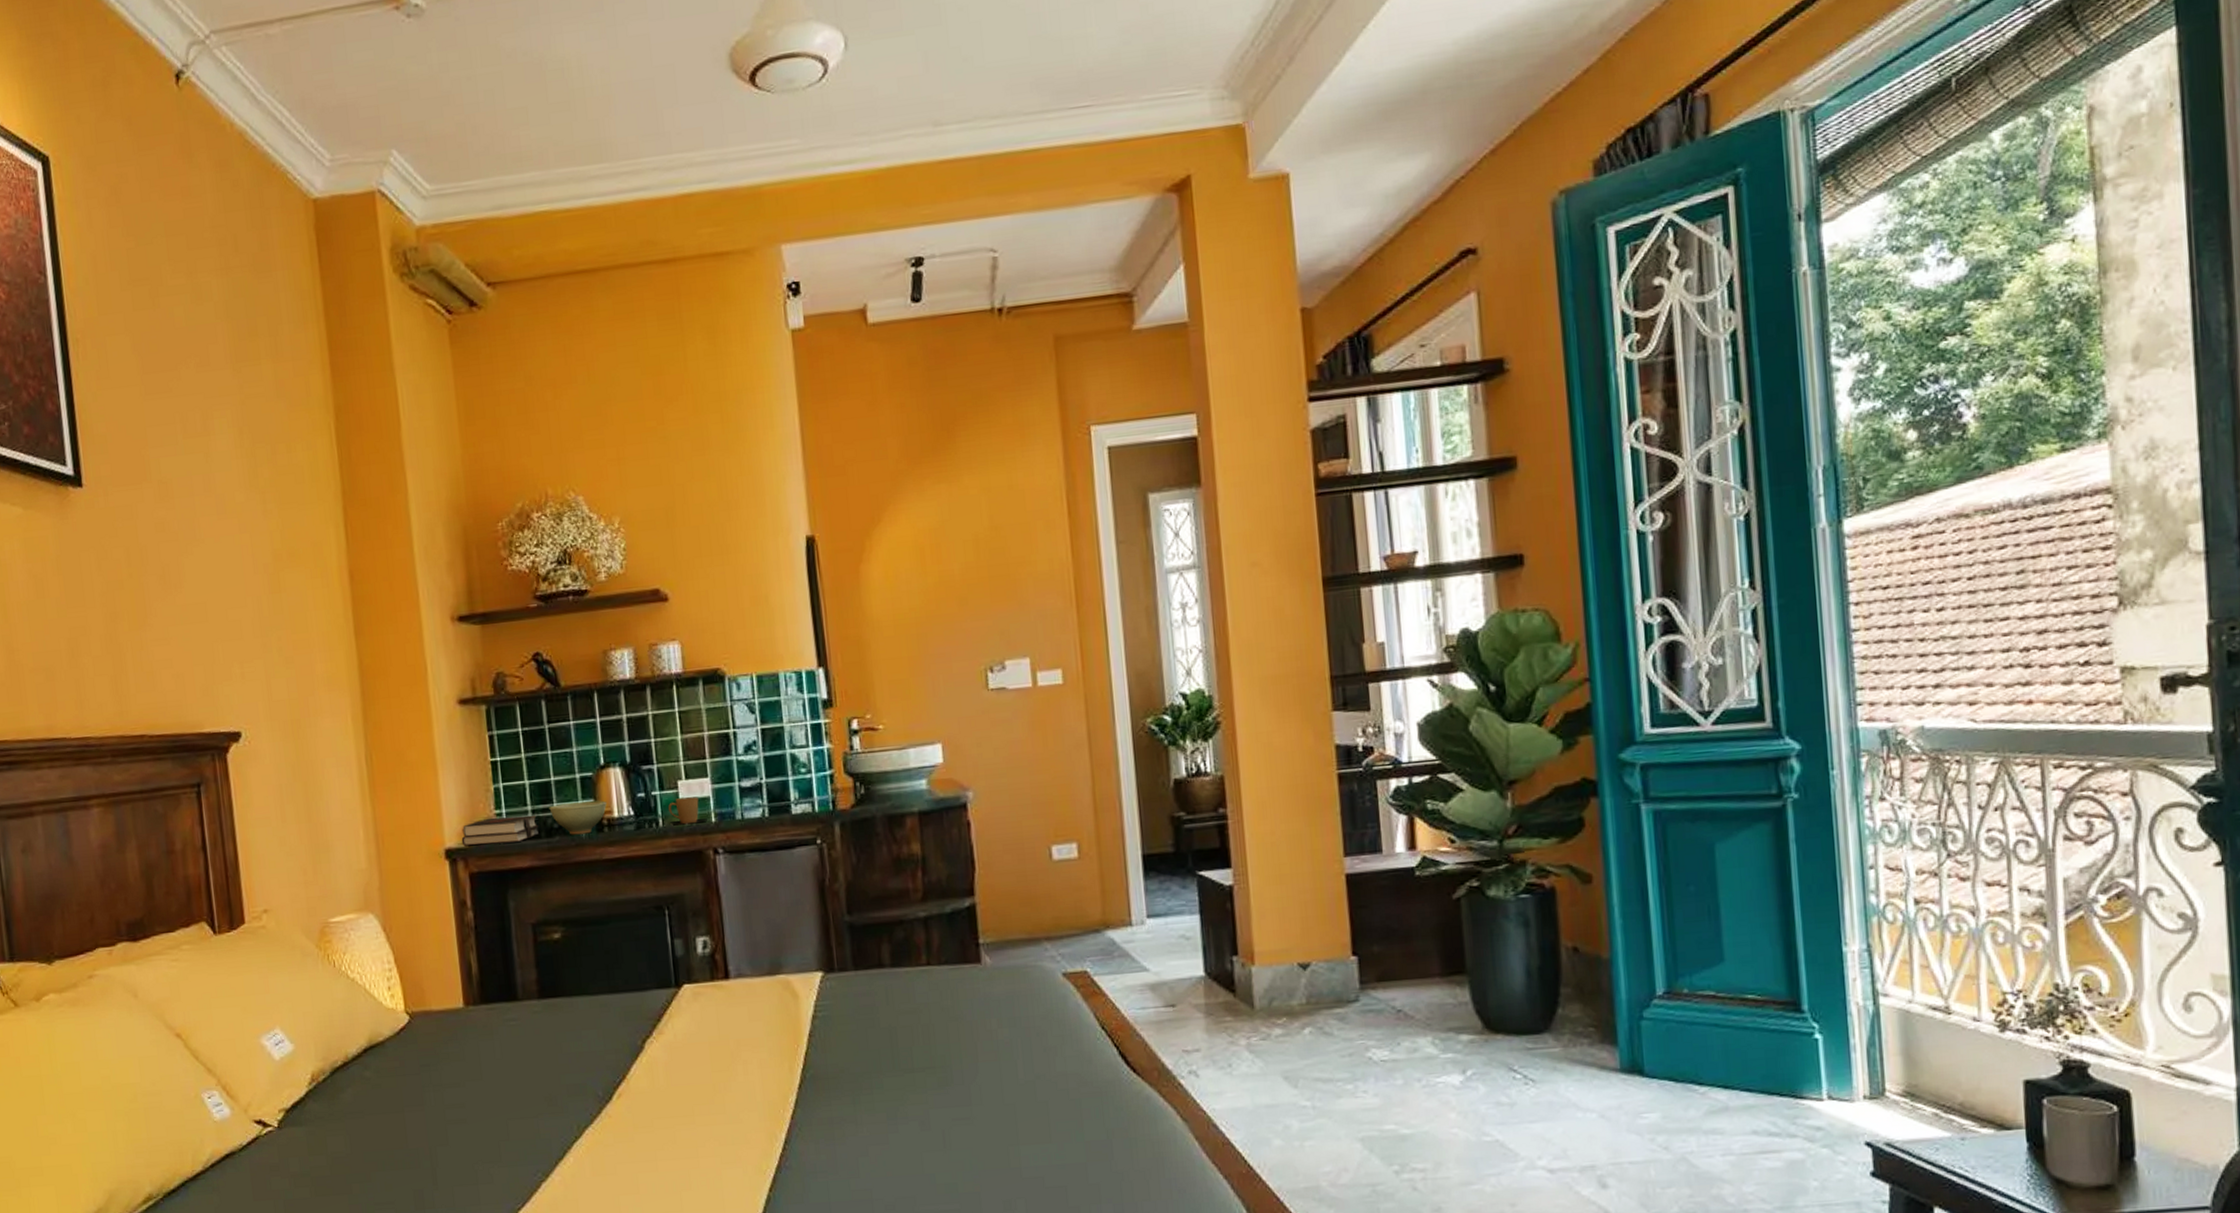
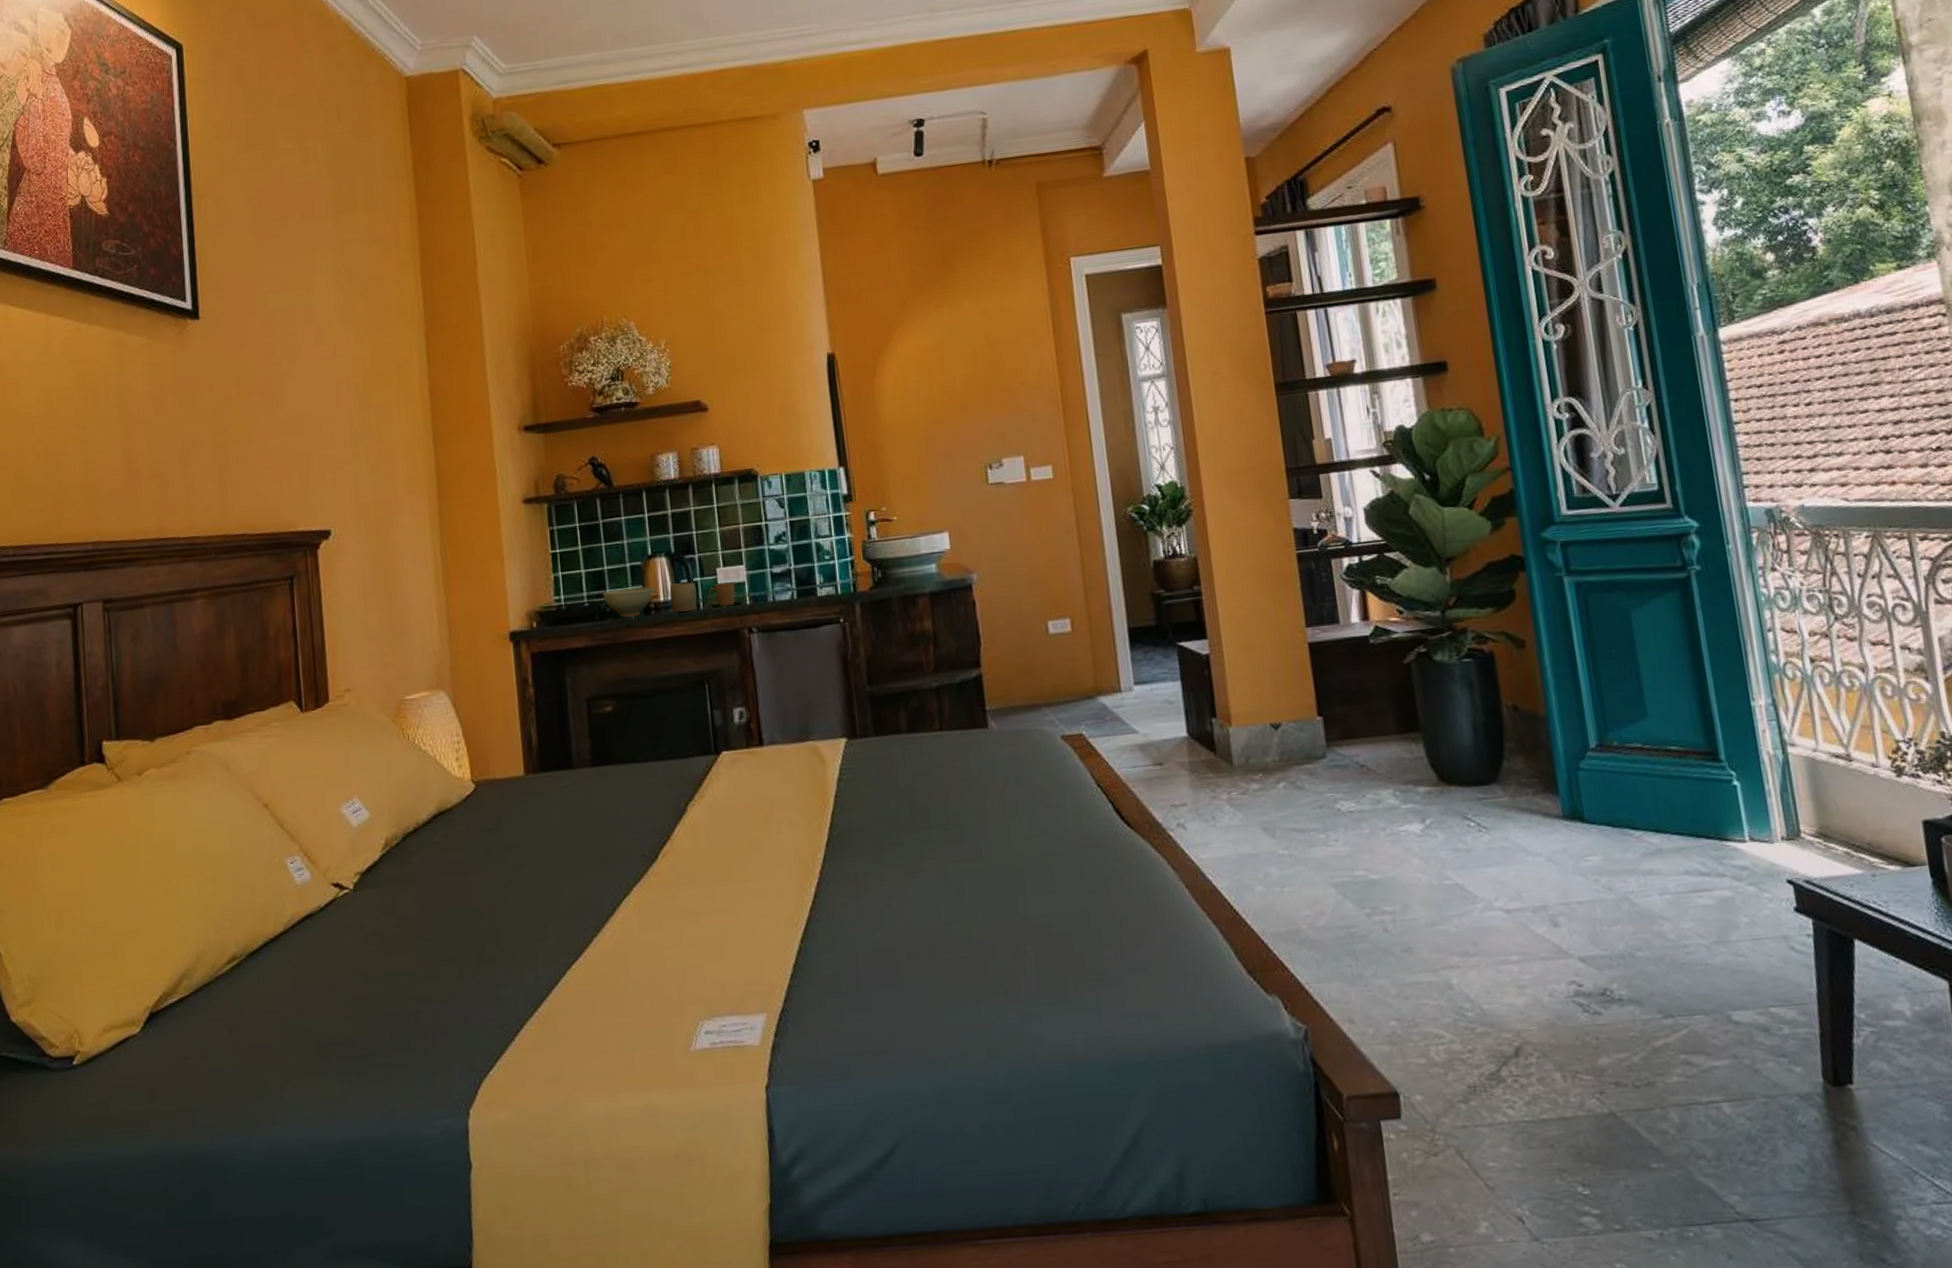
hardback book: present [461,815,540,847] -> none [524,600,594,629]
mug: none [625,796,656,830] -> present [670,582,698,612]

